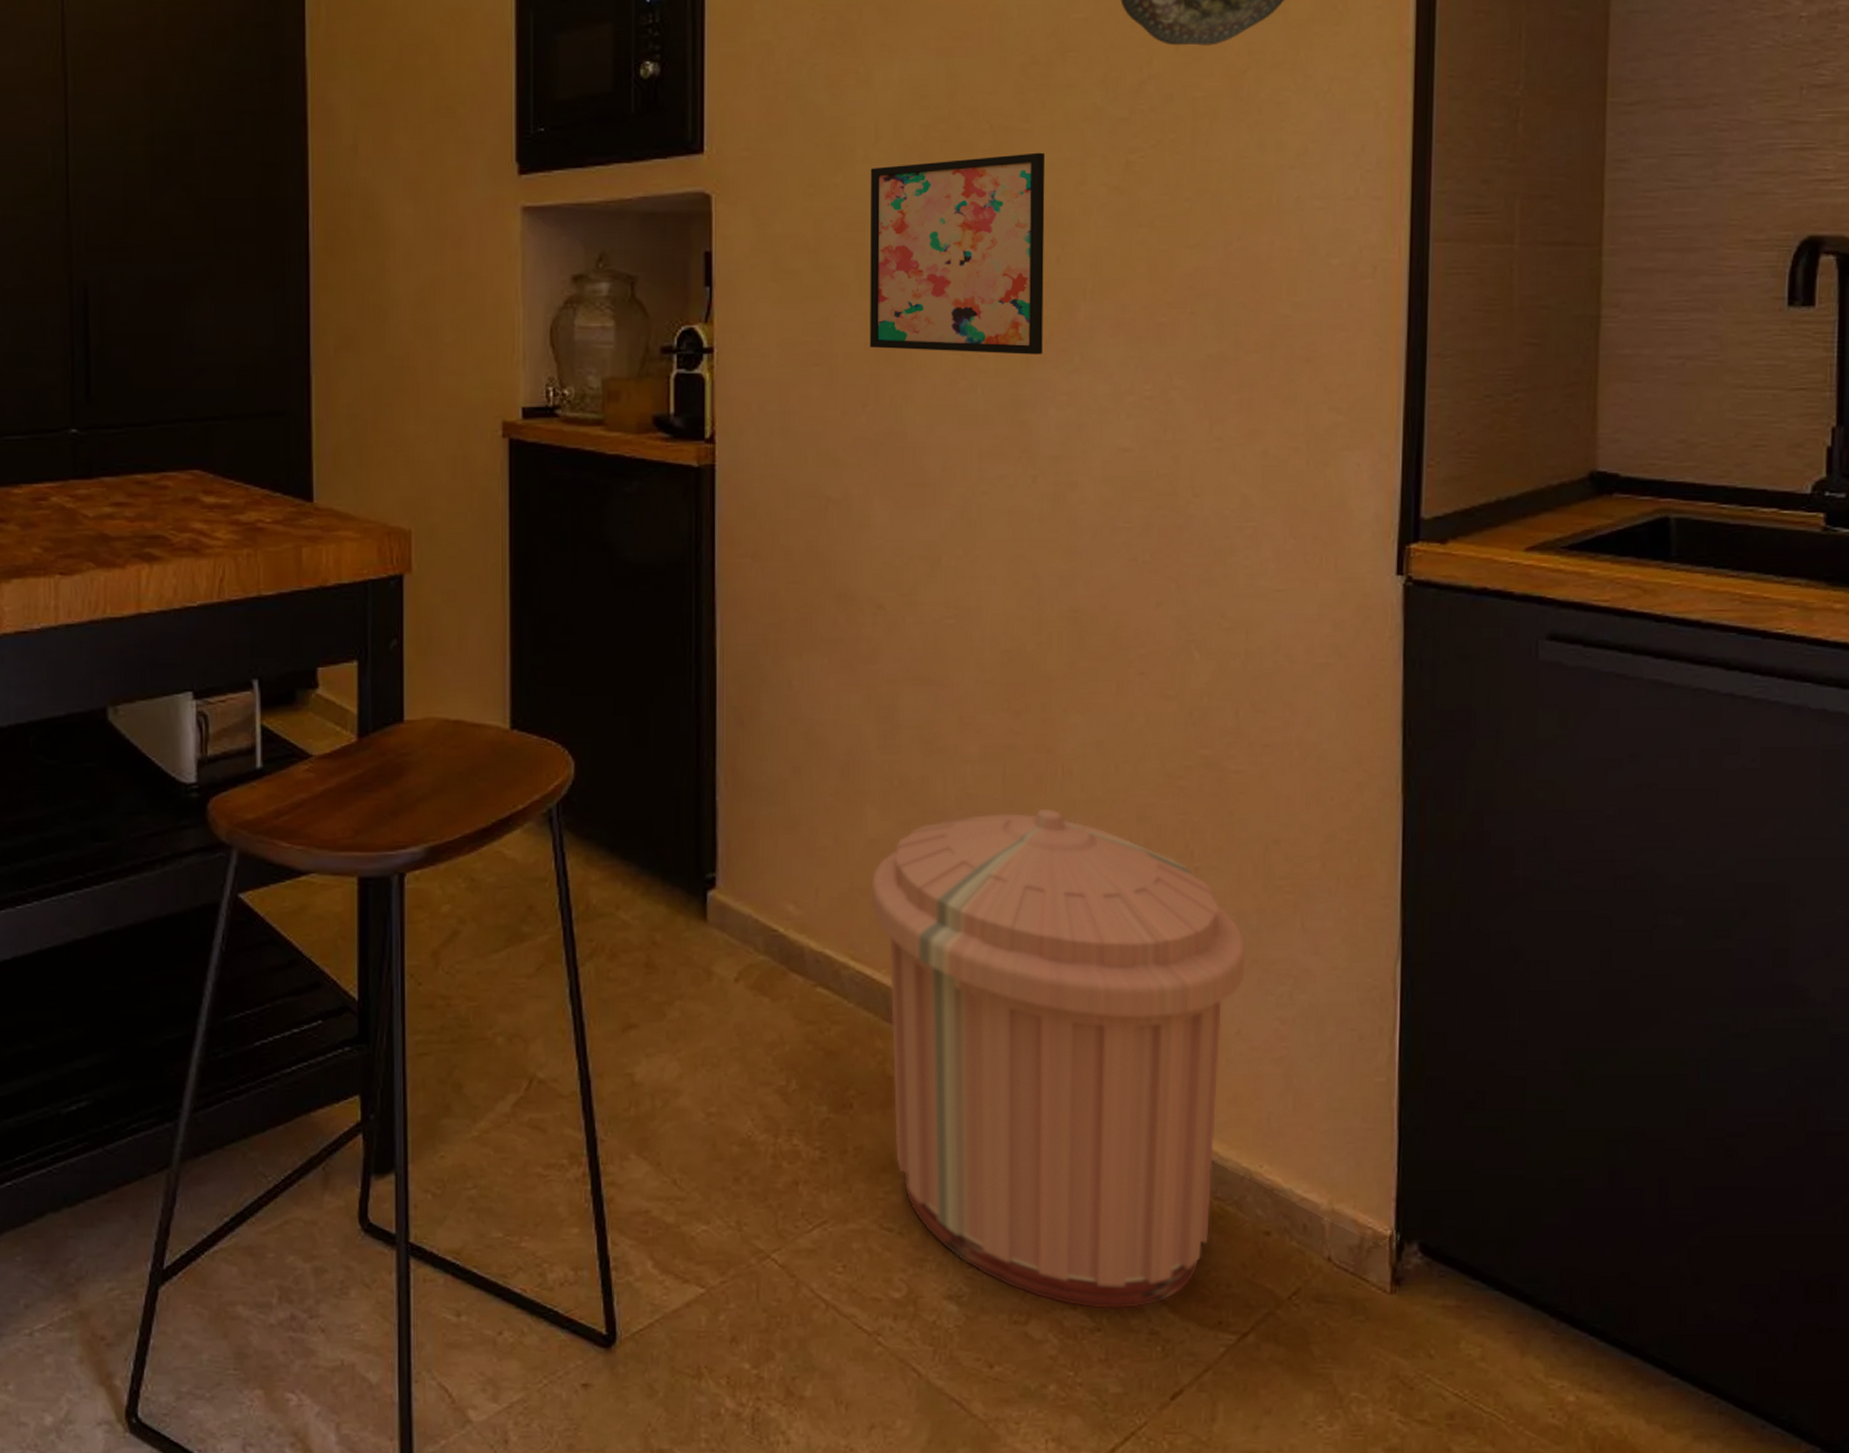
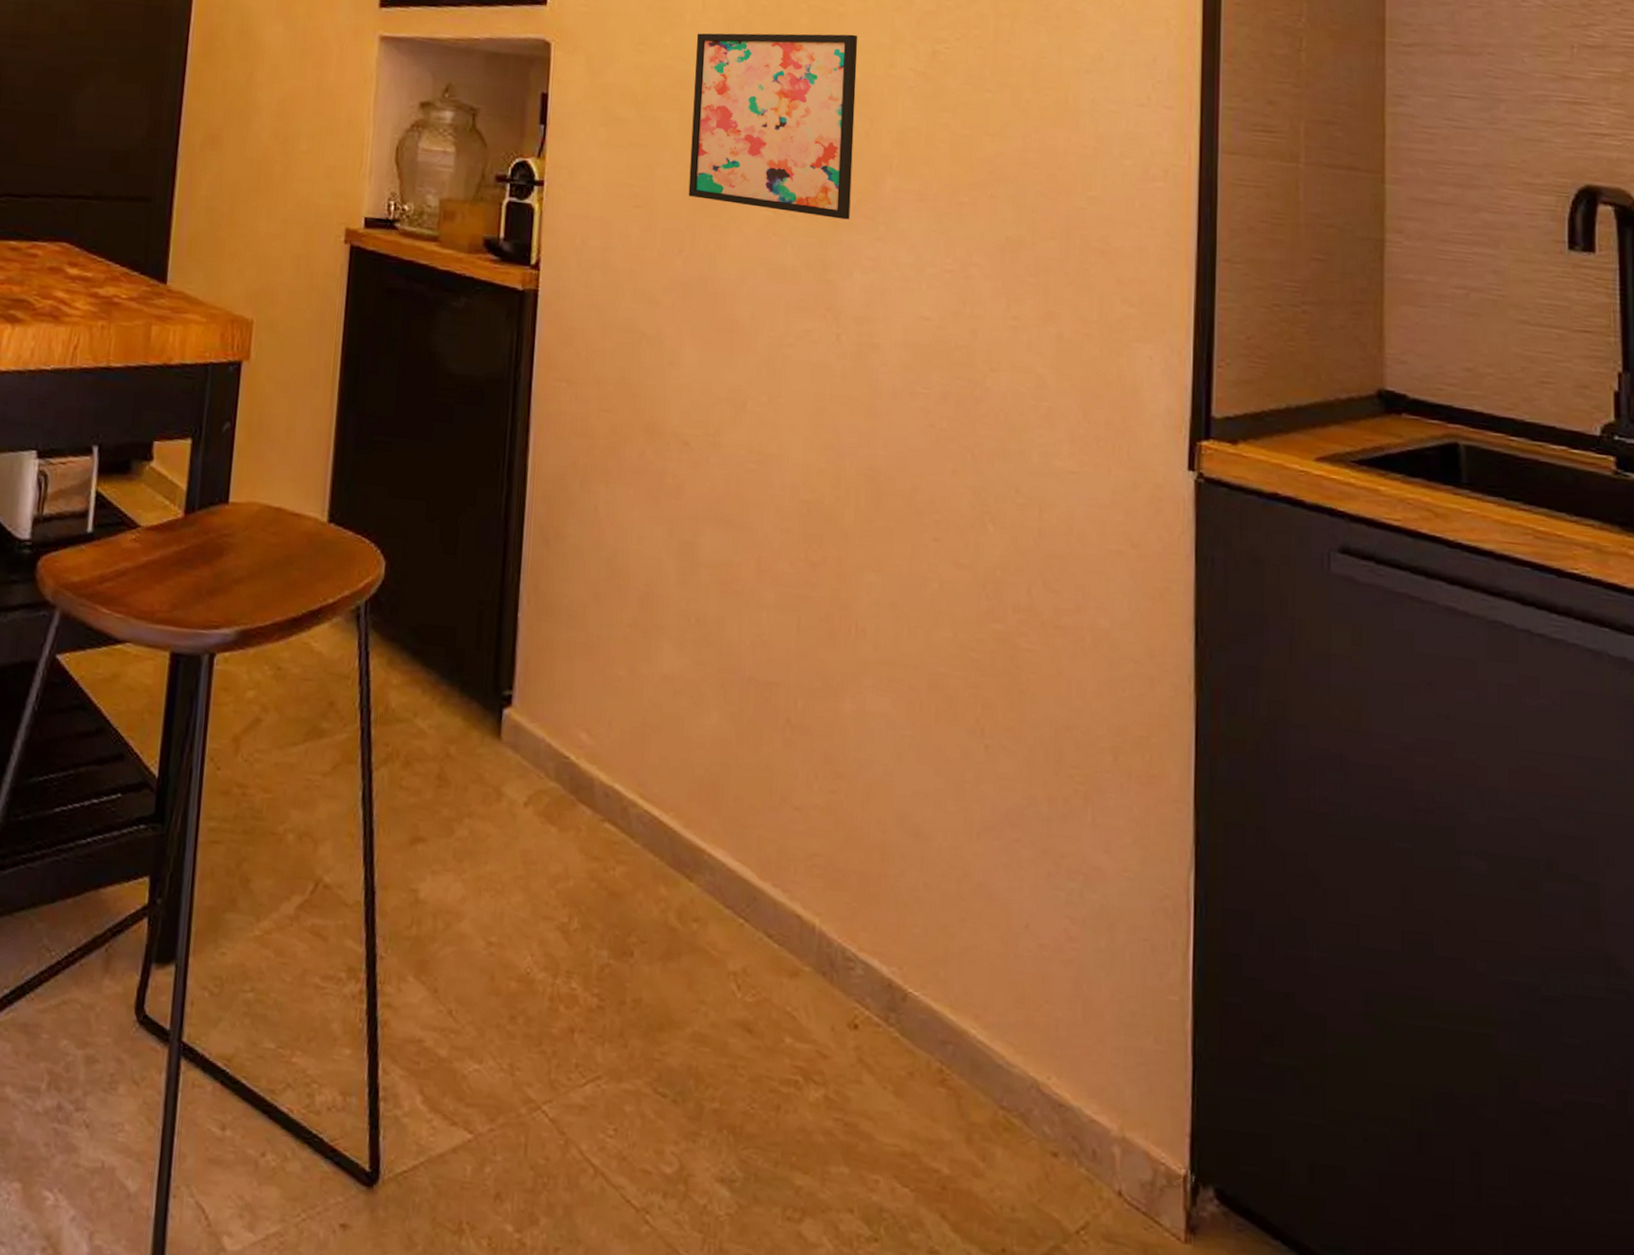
trash can: present [870,808,1245,1310] -> none [661,663,1035,1221]

